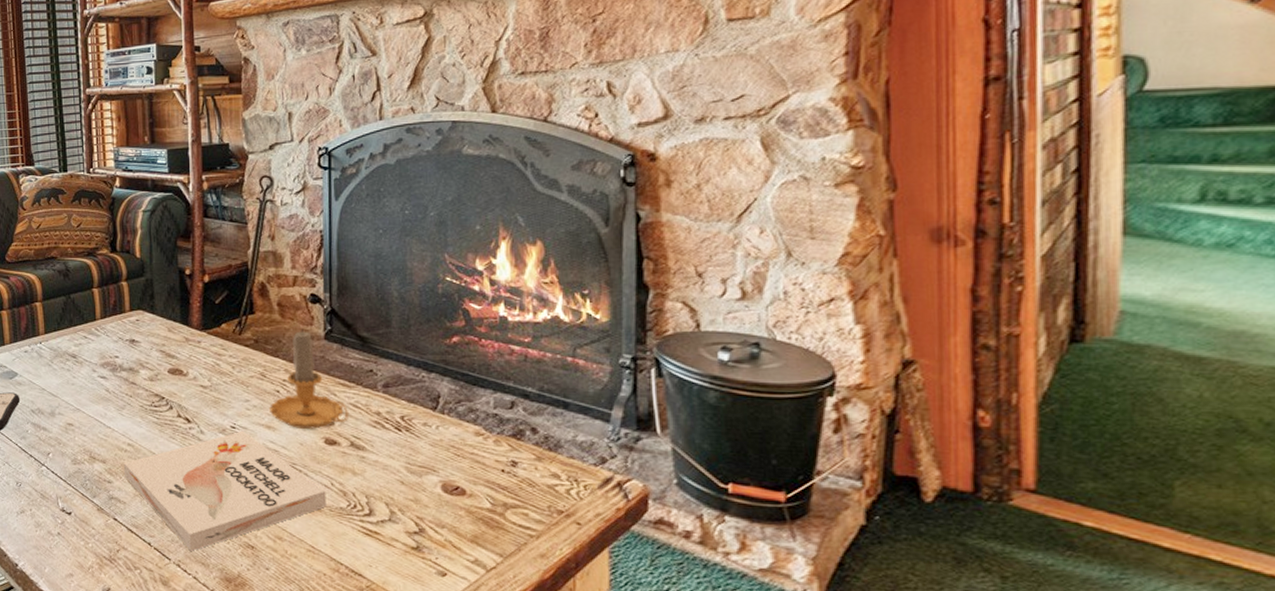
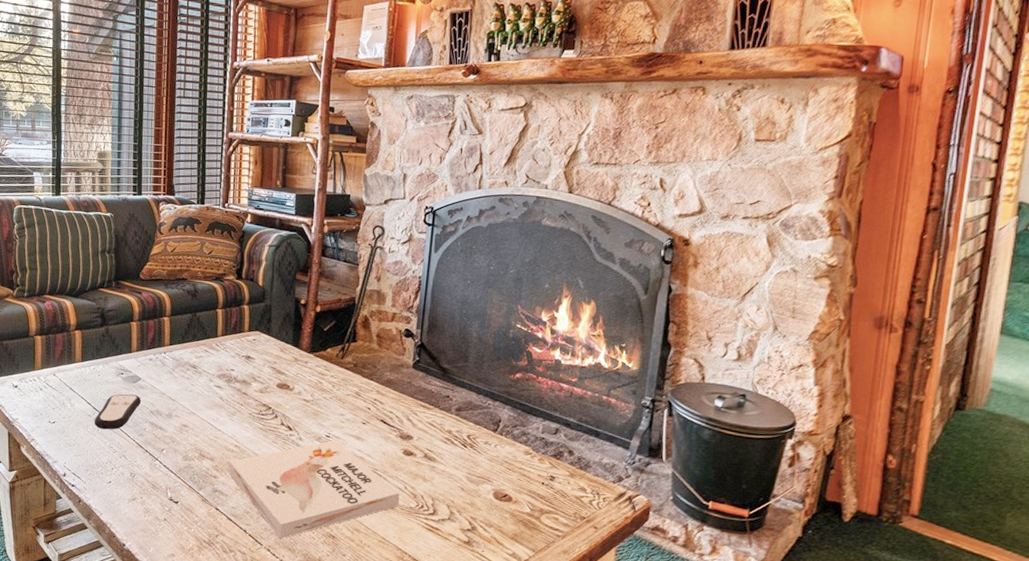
candle: present [270,330,348,429] -> none [360,358,426,442]

